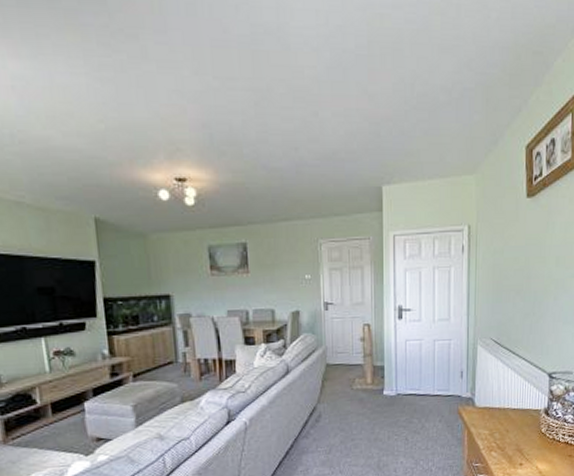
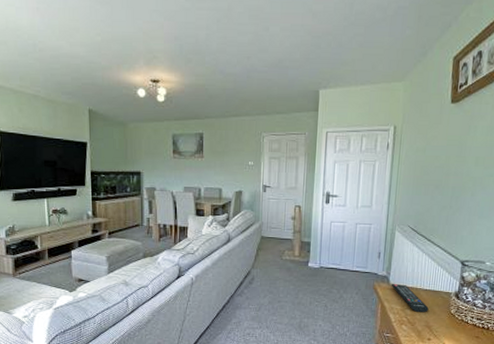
remote control: none [476,405,518,436] -> present [391,284,429,313]

